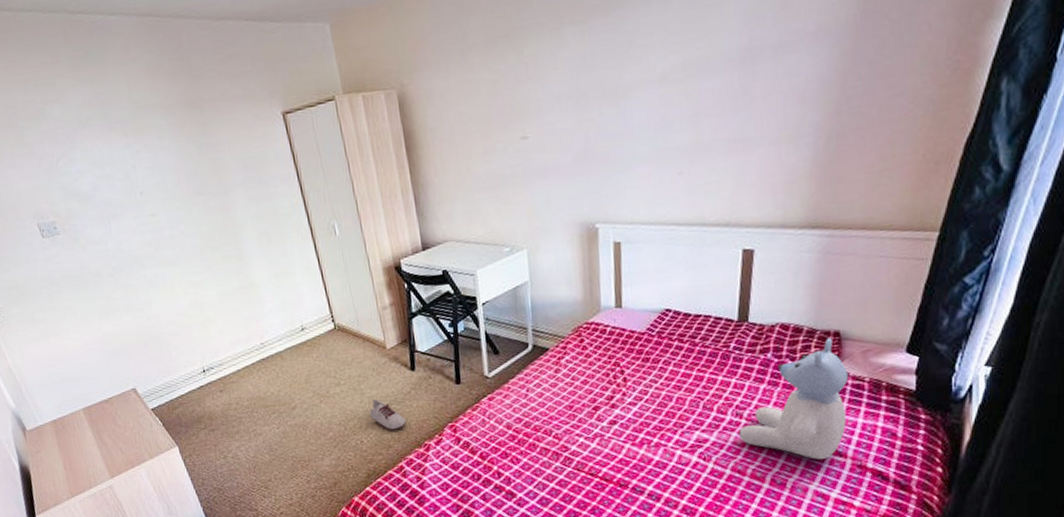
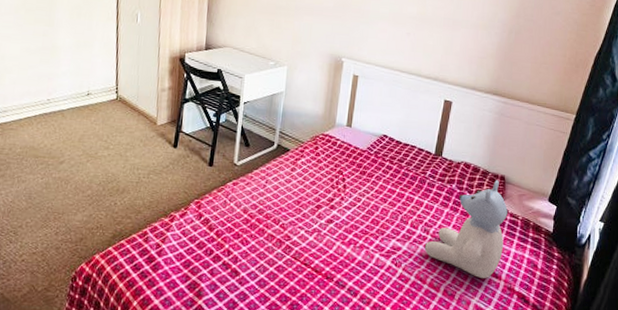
shoe: present [369,398,406,430] -> none [128,166,159,198]

